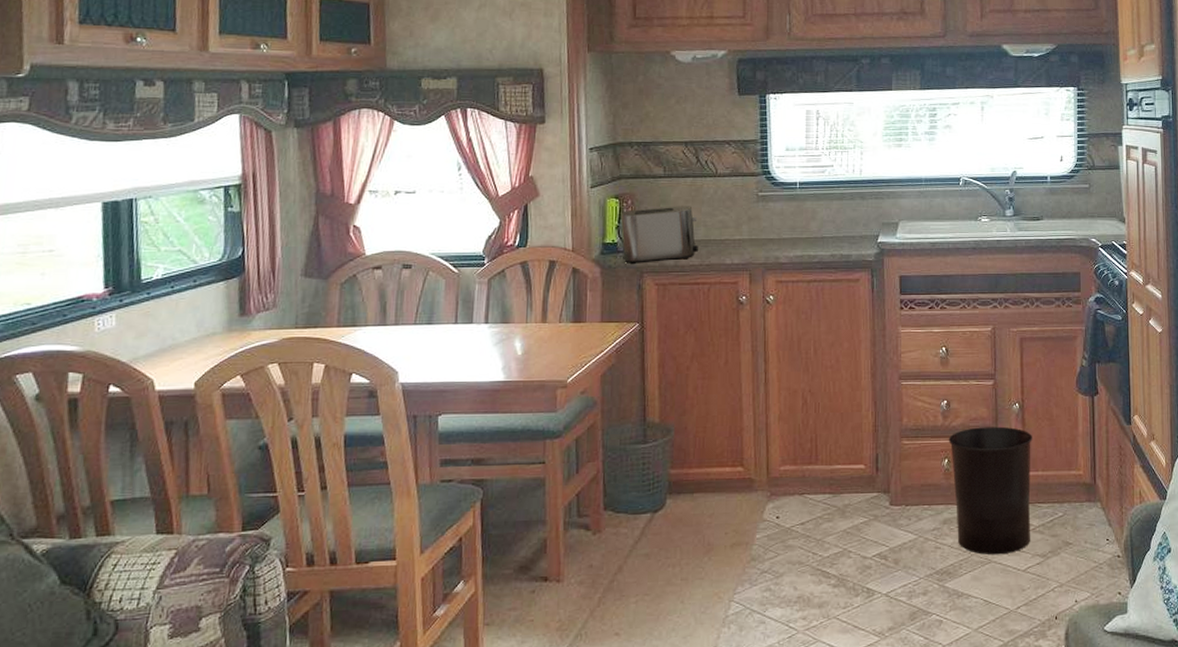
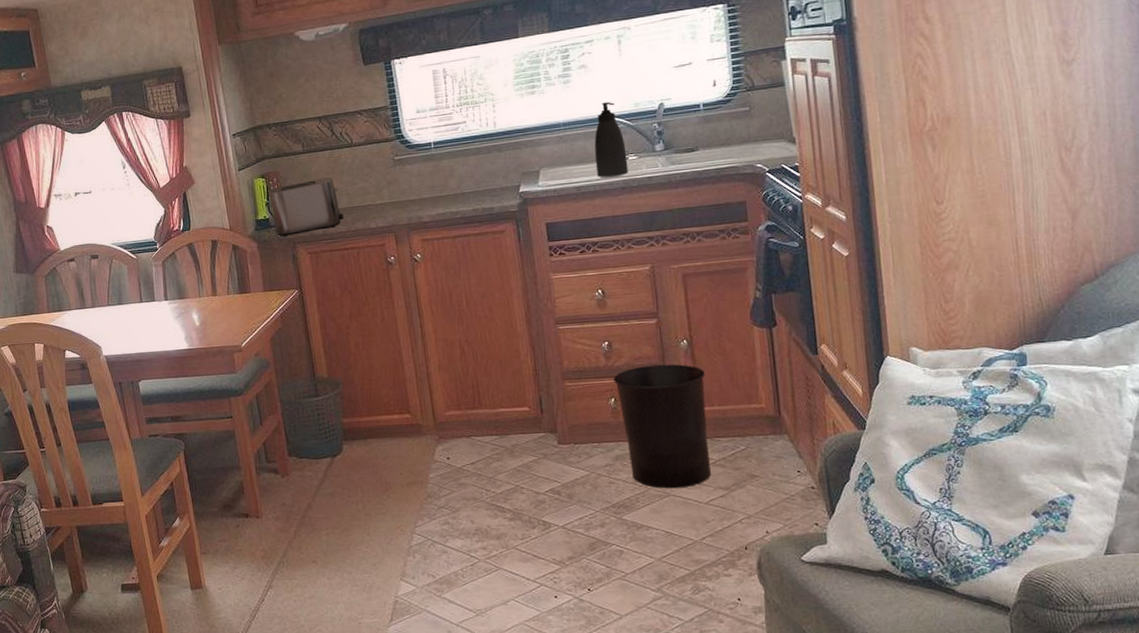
soap dispenser: none [952,163,980,237] -> present [594,101,629,178]

